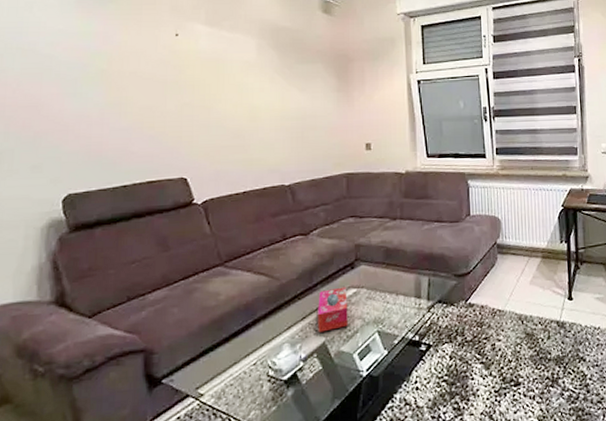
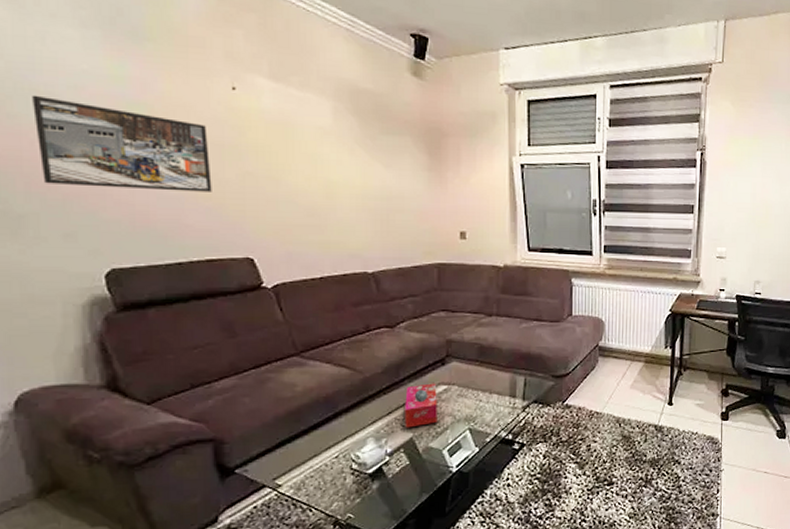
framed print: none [17,52,155,124] -> present [32,95,212,192]

